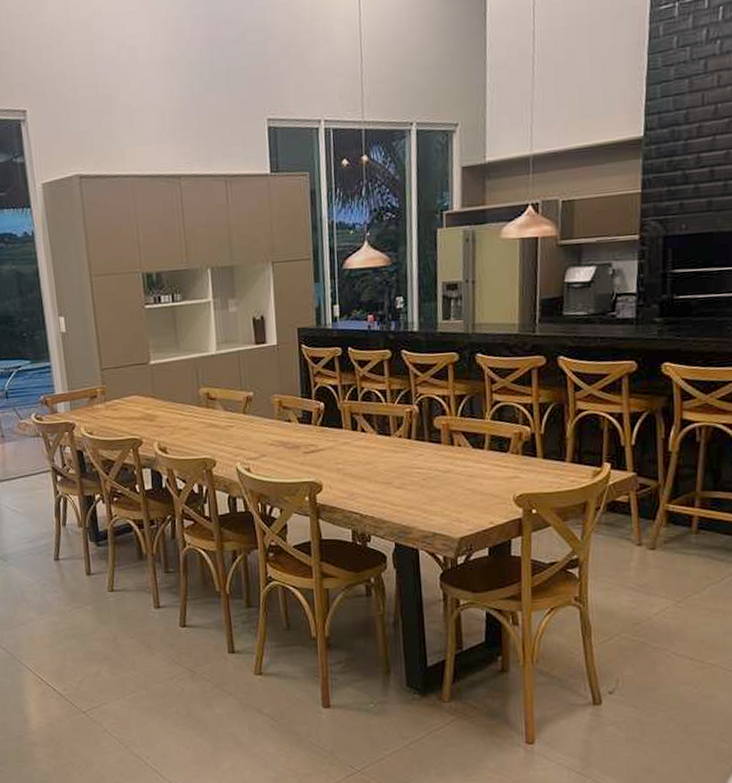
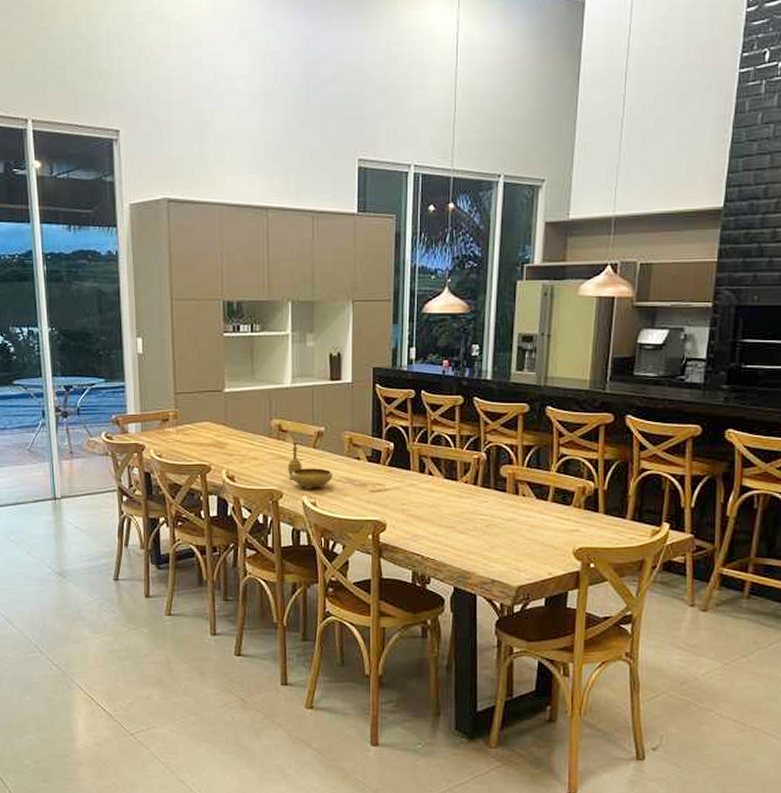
decorative bowl: none [218,406,266,455] -> present [287,439,334,489]

